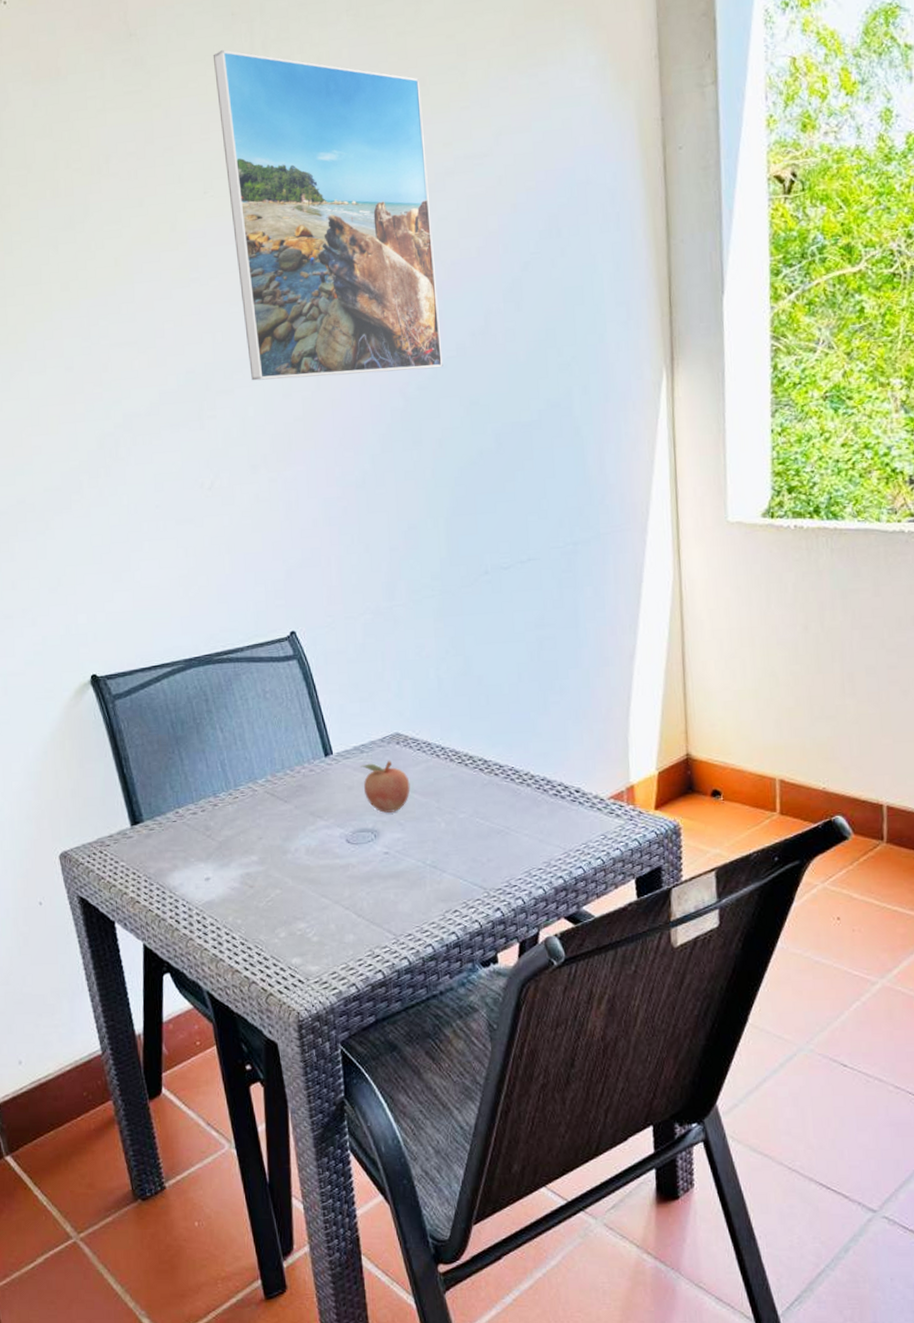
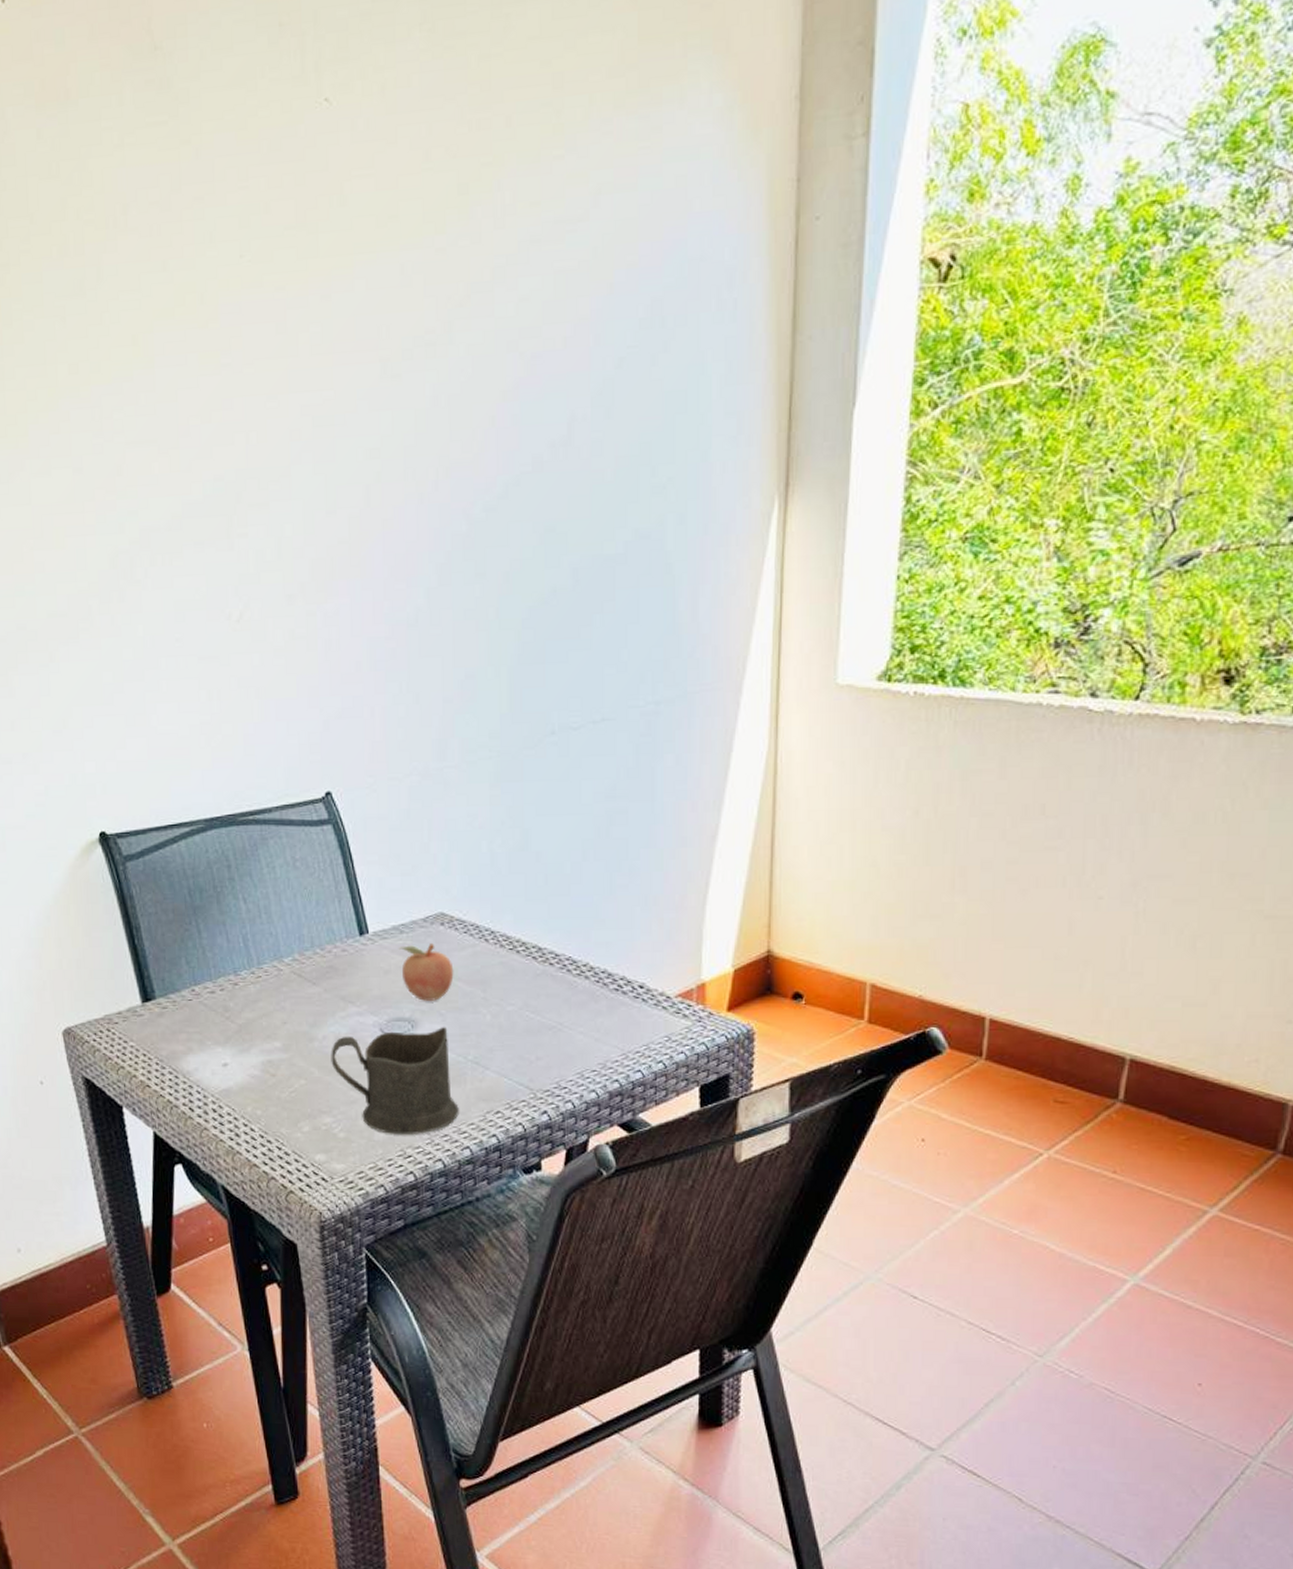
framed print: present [212,50,443,381] -> none [254,71,516,493]
cup: none [303,834,421,937] -> present [331,1026,459,1135]

